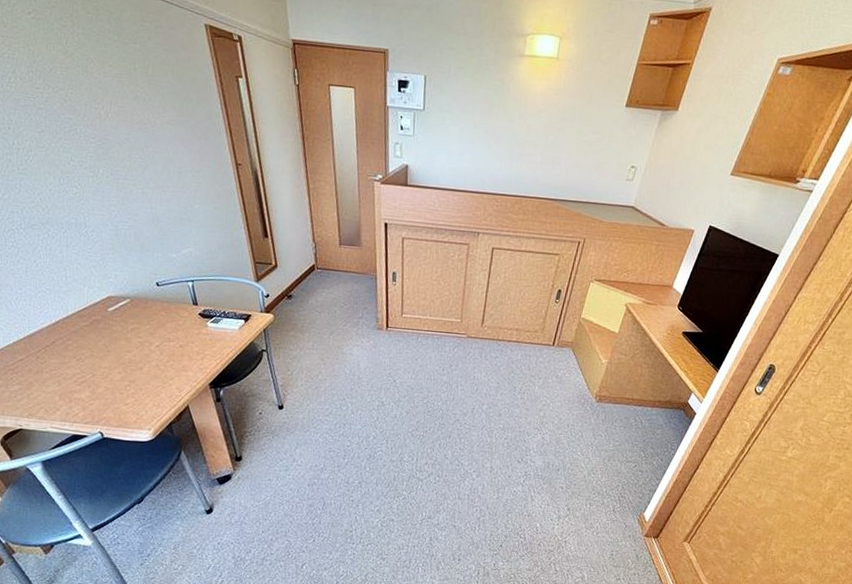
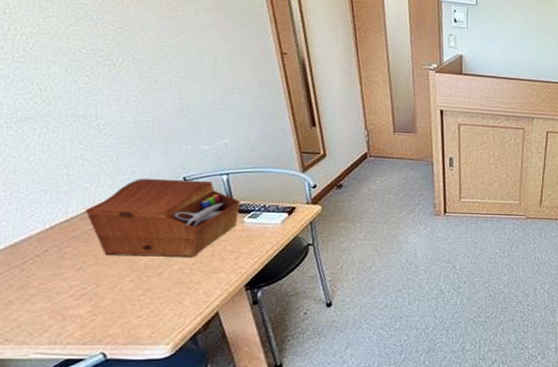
sewing box: none [80,282,204,355] -> present [84,178,240,257]

